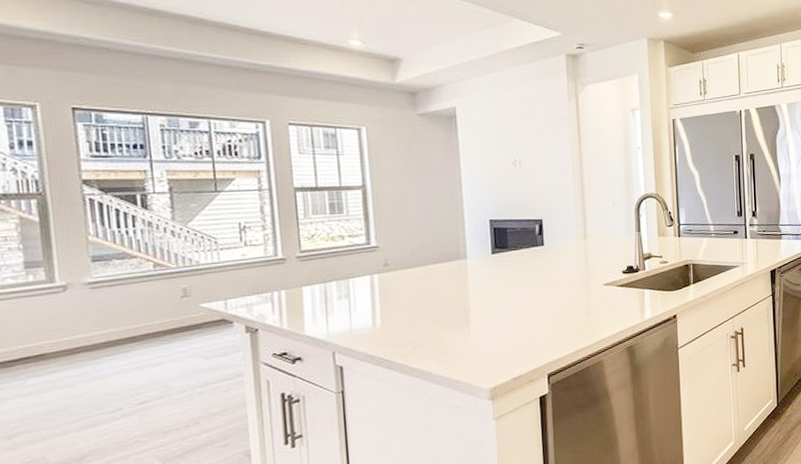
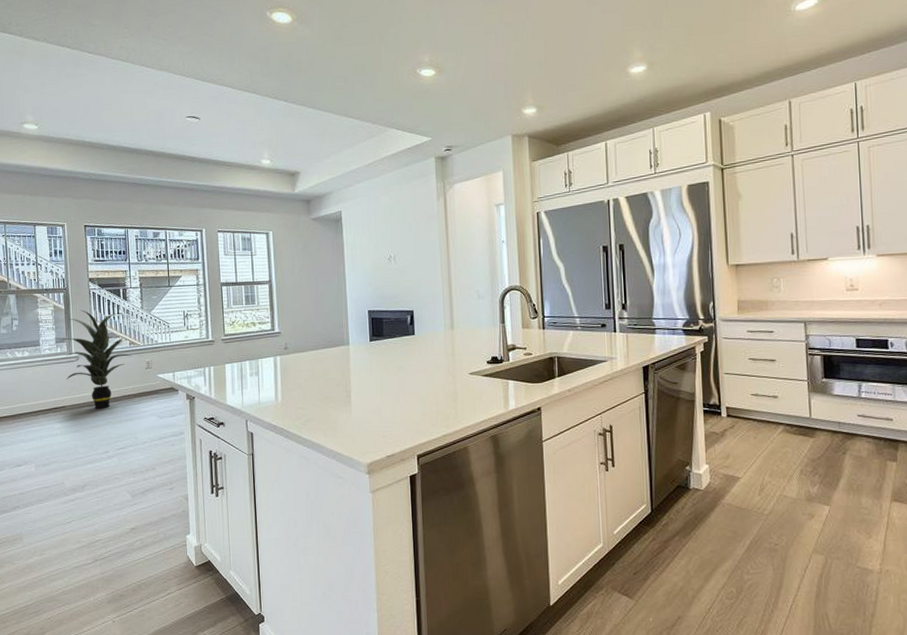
indoor plant: none [34,222,158,355] -> present [61,309,132,410]

